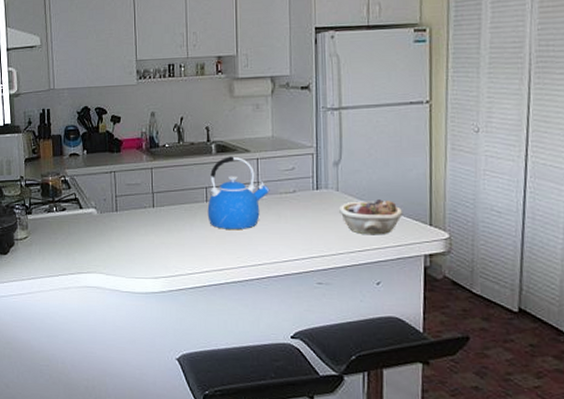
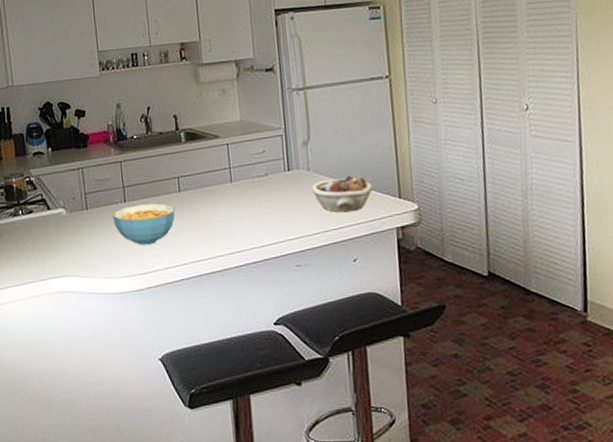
cereal bowl: none [141,211,201,250] -> present [113,203,175,245]
kettle: present [207,156,270,229] -> none [180,143,242,219]

